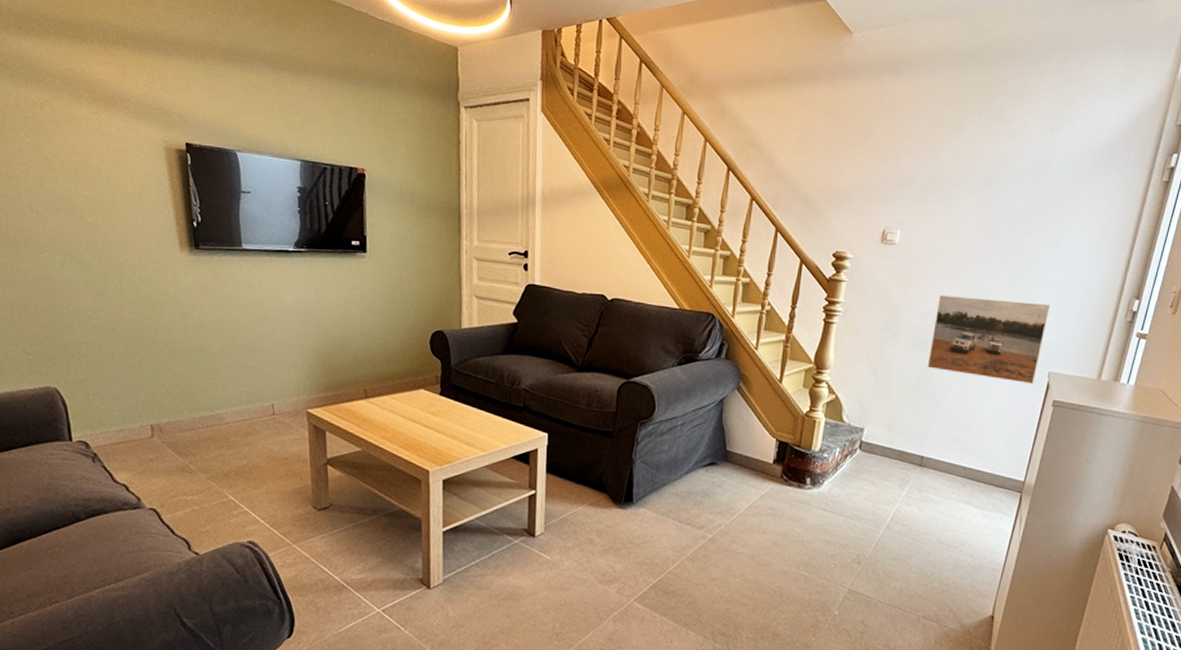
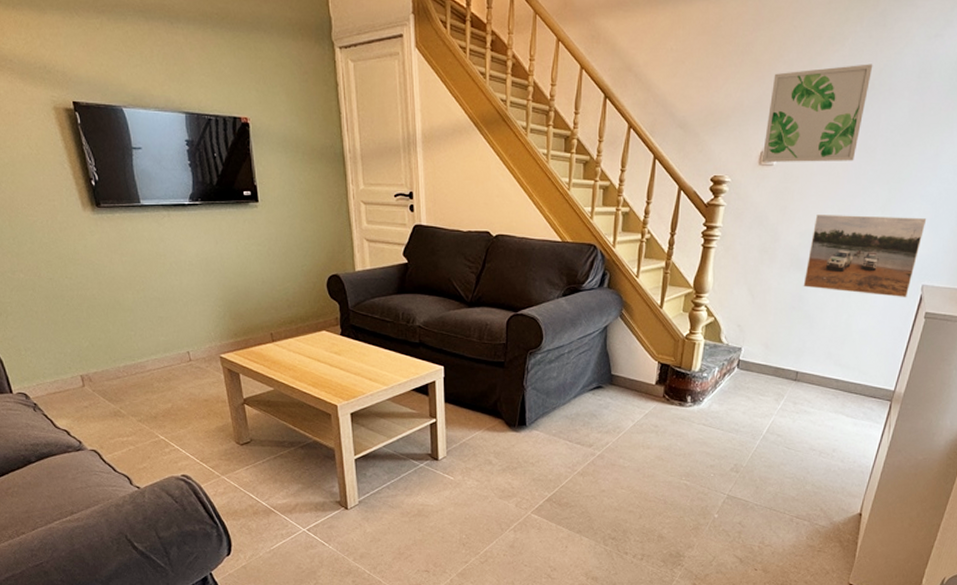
wall art: none [884,152,992,245] -> present [761,64,873,163]

